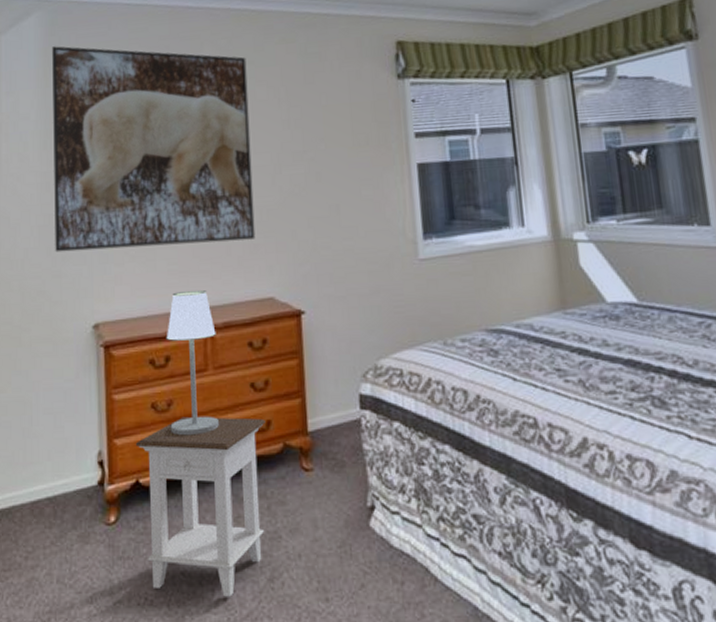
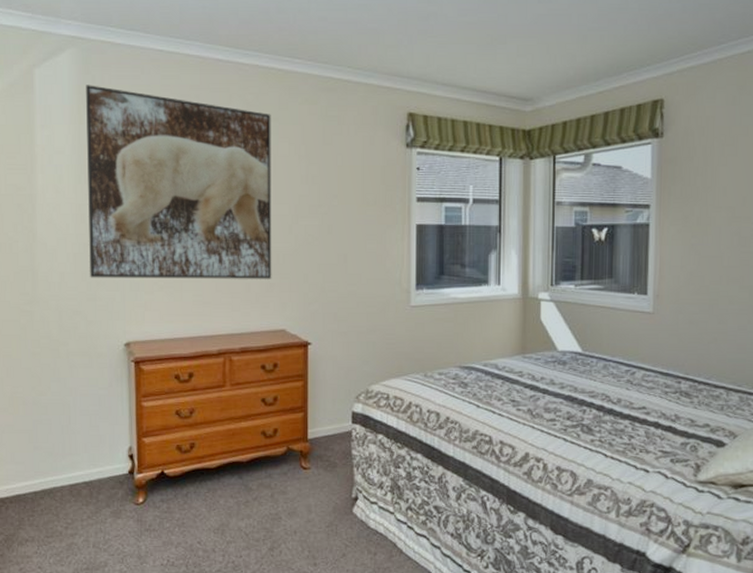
nightstand: present [135,416,265,597] -> none [161,423,273,561]
table lamp: present [166,290,219,436] -> none [190,320,234,438]

